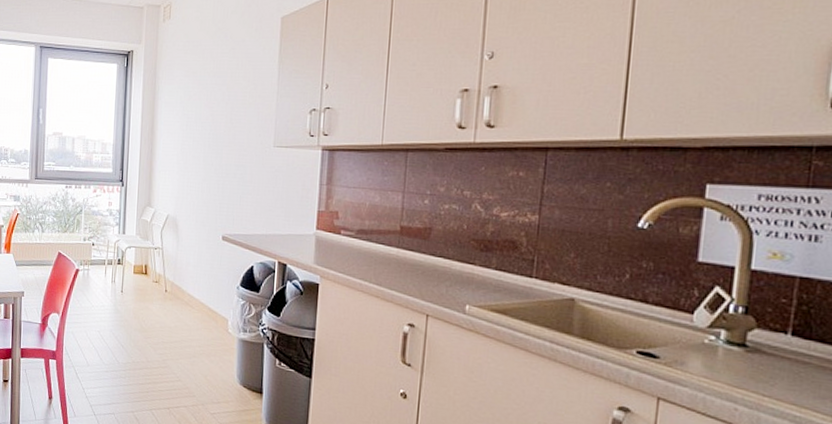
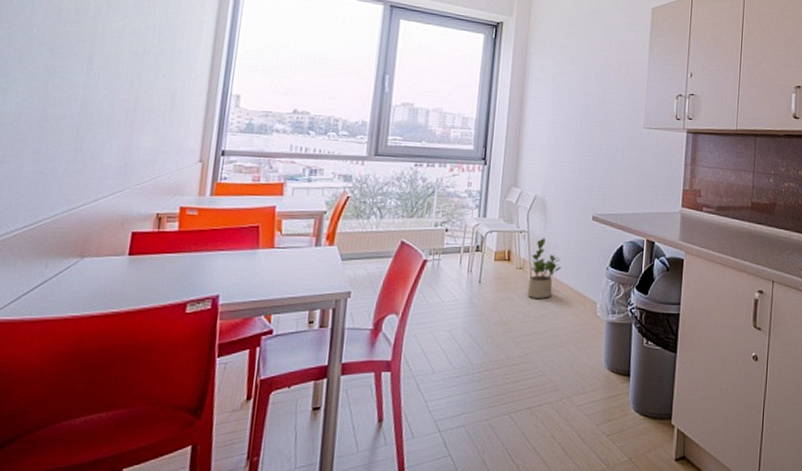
potted plant: none [163,255,193,311] -> present [527,238,561,298]

